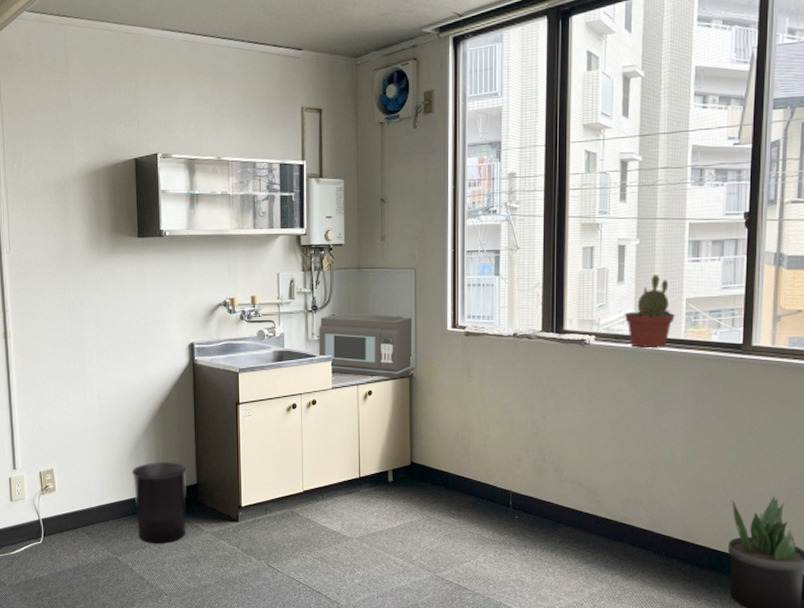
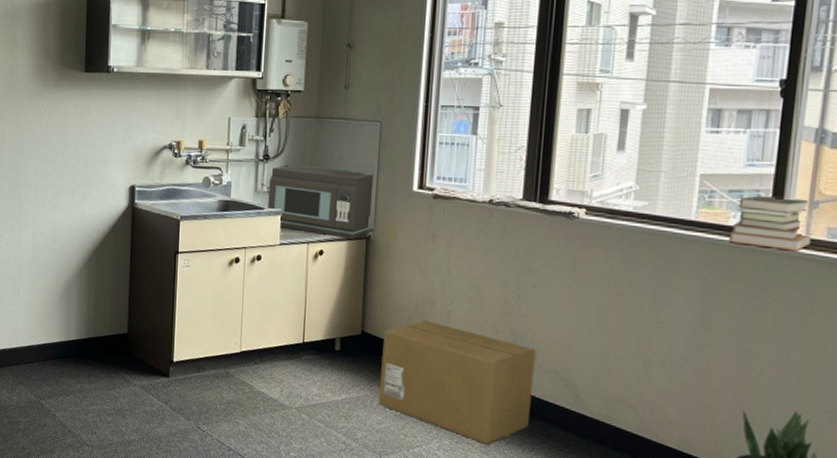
waste bin: present [132,462,188,544] -> none [62,306,120,393]
box: none [429,447,562,553] -> present [378,320,536,445]
potted cactus: present [624,275,676,347] -> none [622,145,687,228]
books: none [712,313,777,360] -> present [728,195,813,251]

